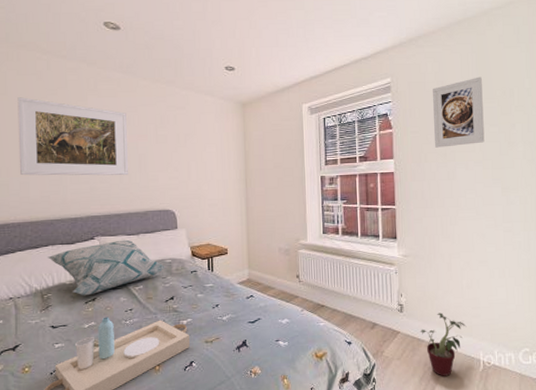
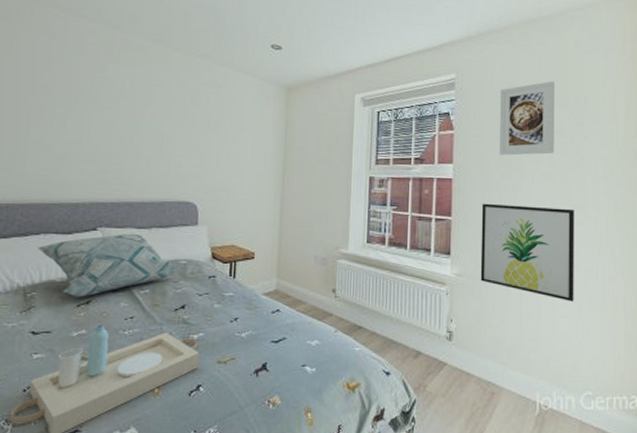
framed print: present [17,97,129,176] -> none [15,57,152,159]
potted plant: present [420,312,467,376] -> none [469,344,523,419]
wall art: none [422,191,510,272] -> present [480,203,574,301]

